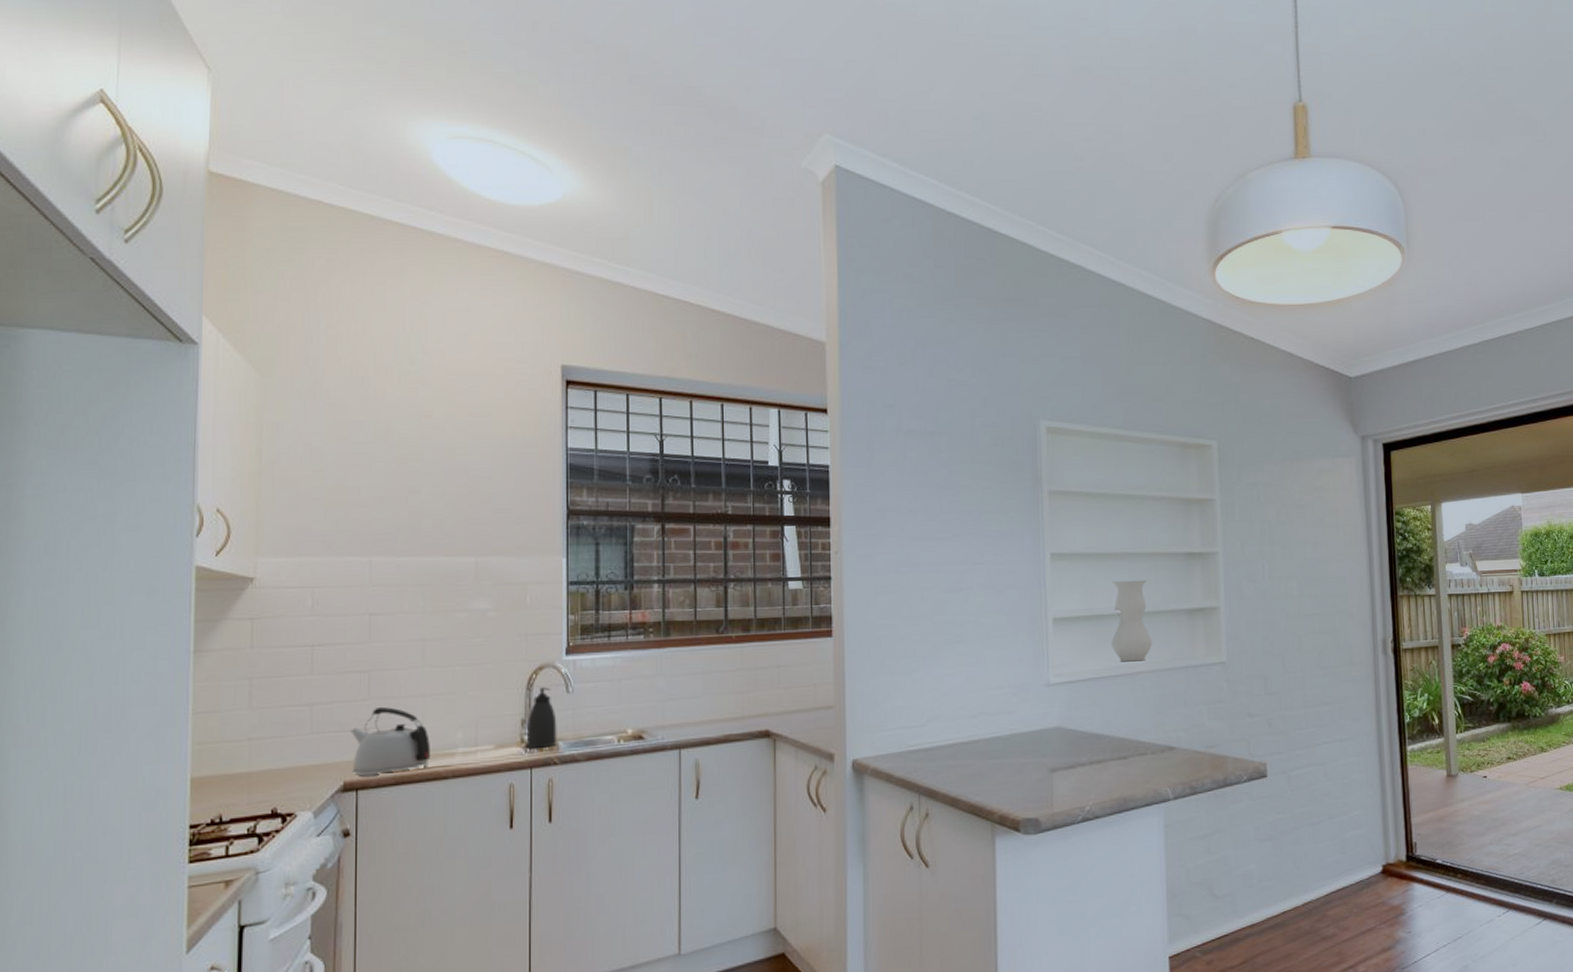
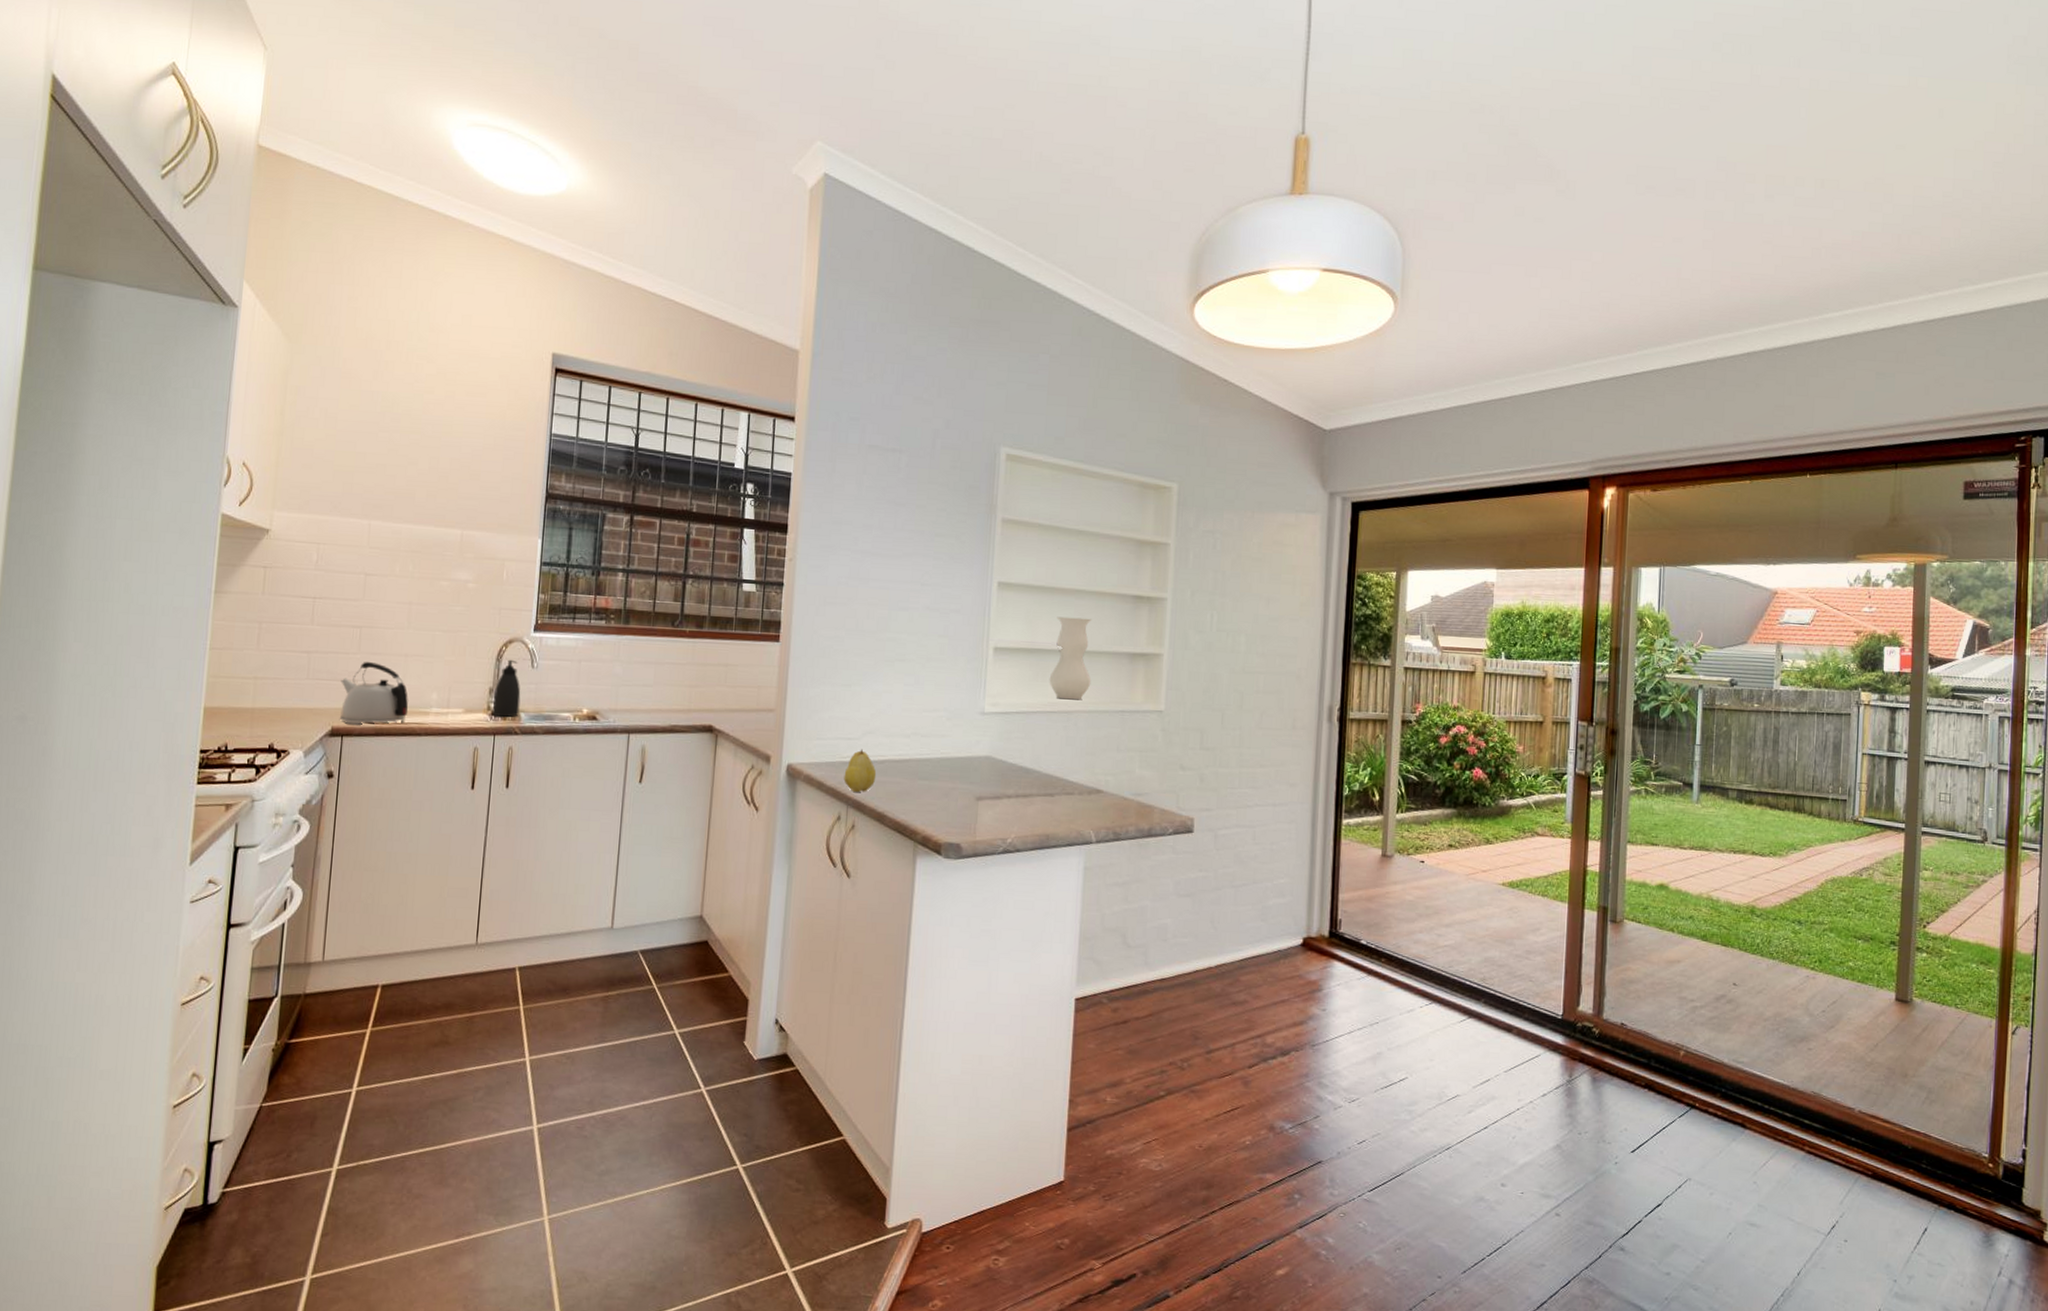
fruit: none [912,735,946,781] -> present [844,749,877,793]

